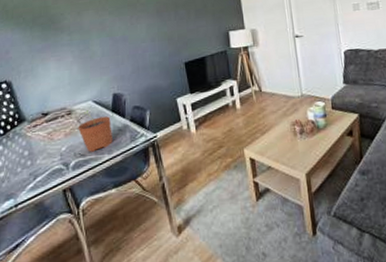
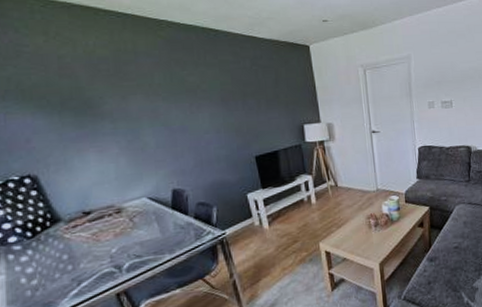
plant pot: present [78,110,113,152] -> none [131,208,174,253]

